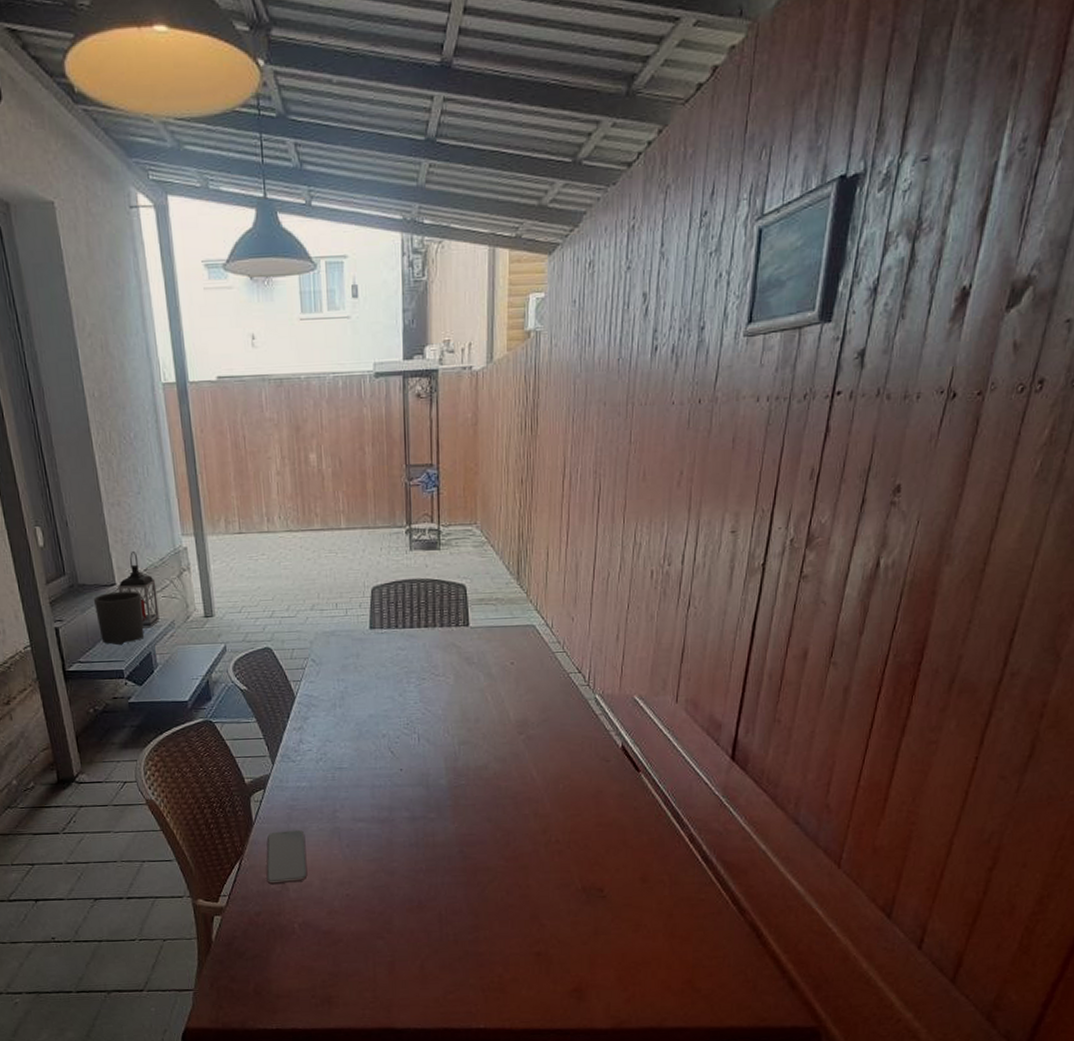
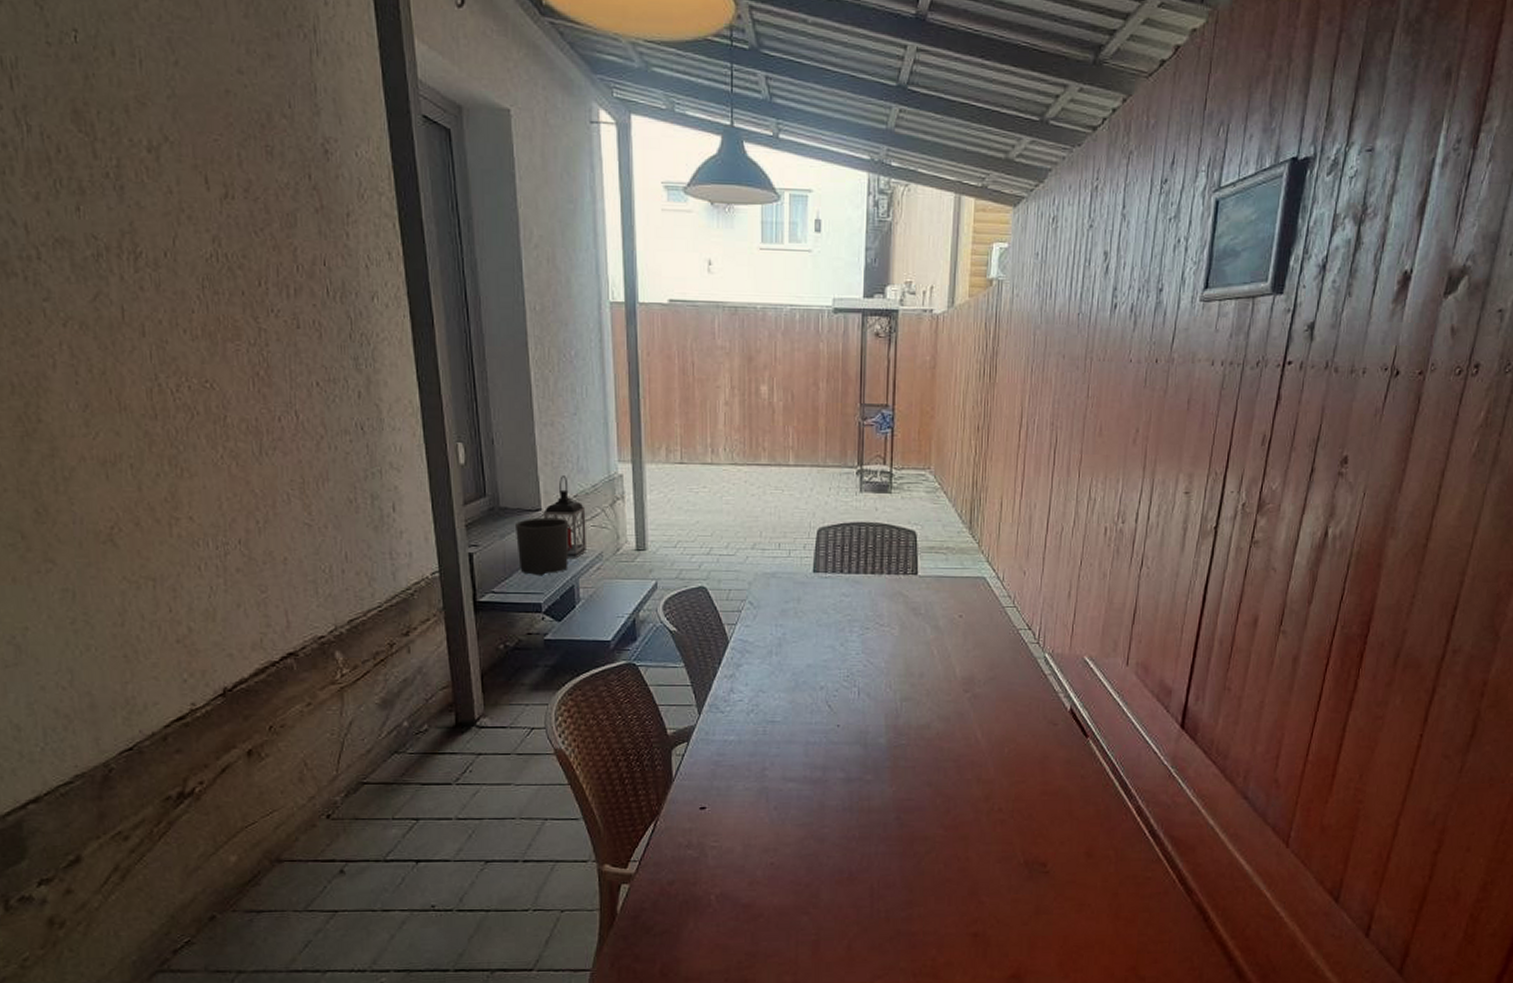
smartphone: present [266,829,308,885] -> none [683,788,729,850]

